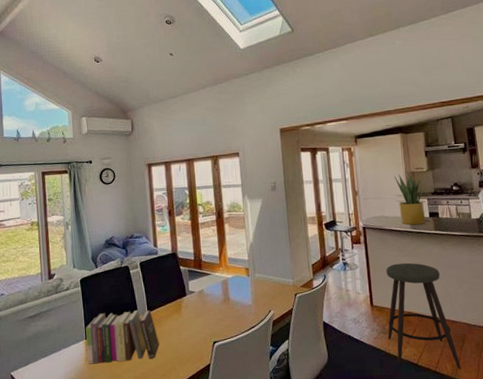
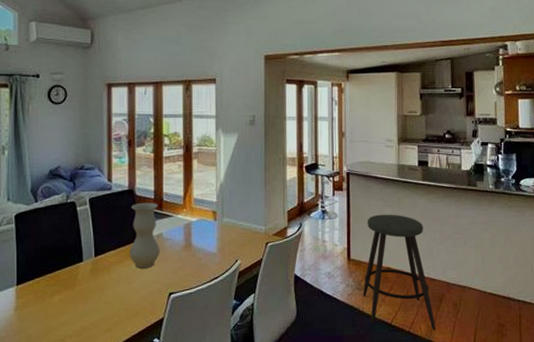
books: present [86,309,160,365] -> none [17,253,106,315]
vase: none [175,263,203,321] -> present [129,202,160,269]
planter: present [393,171,426,225] -> none [384,114,418,173]

